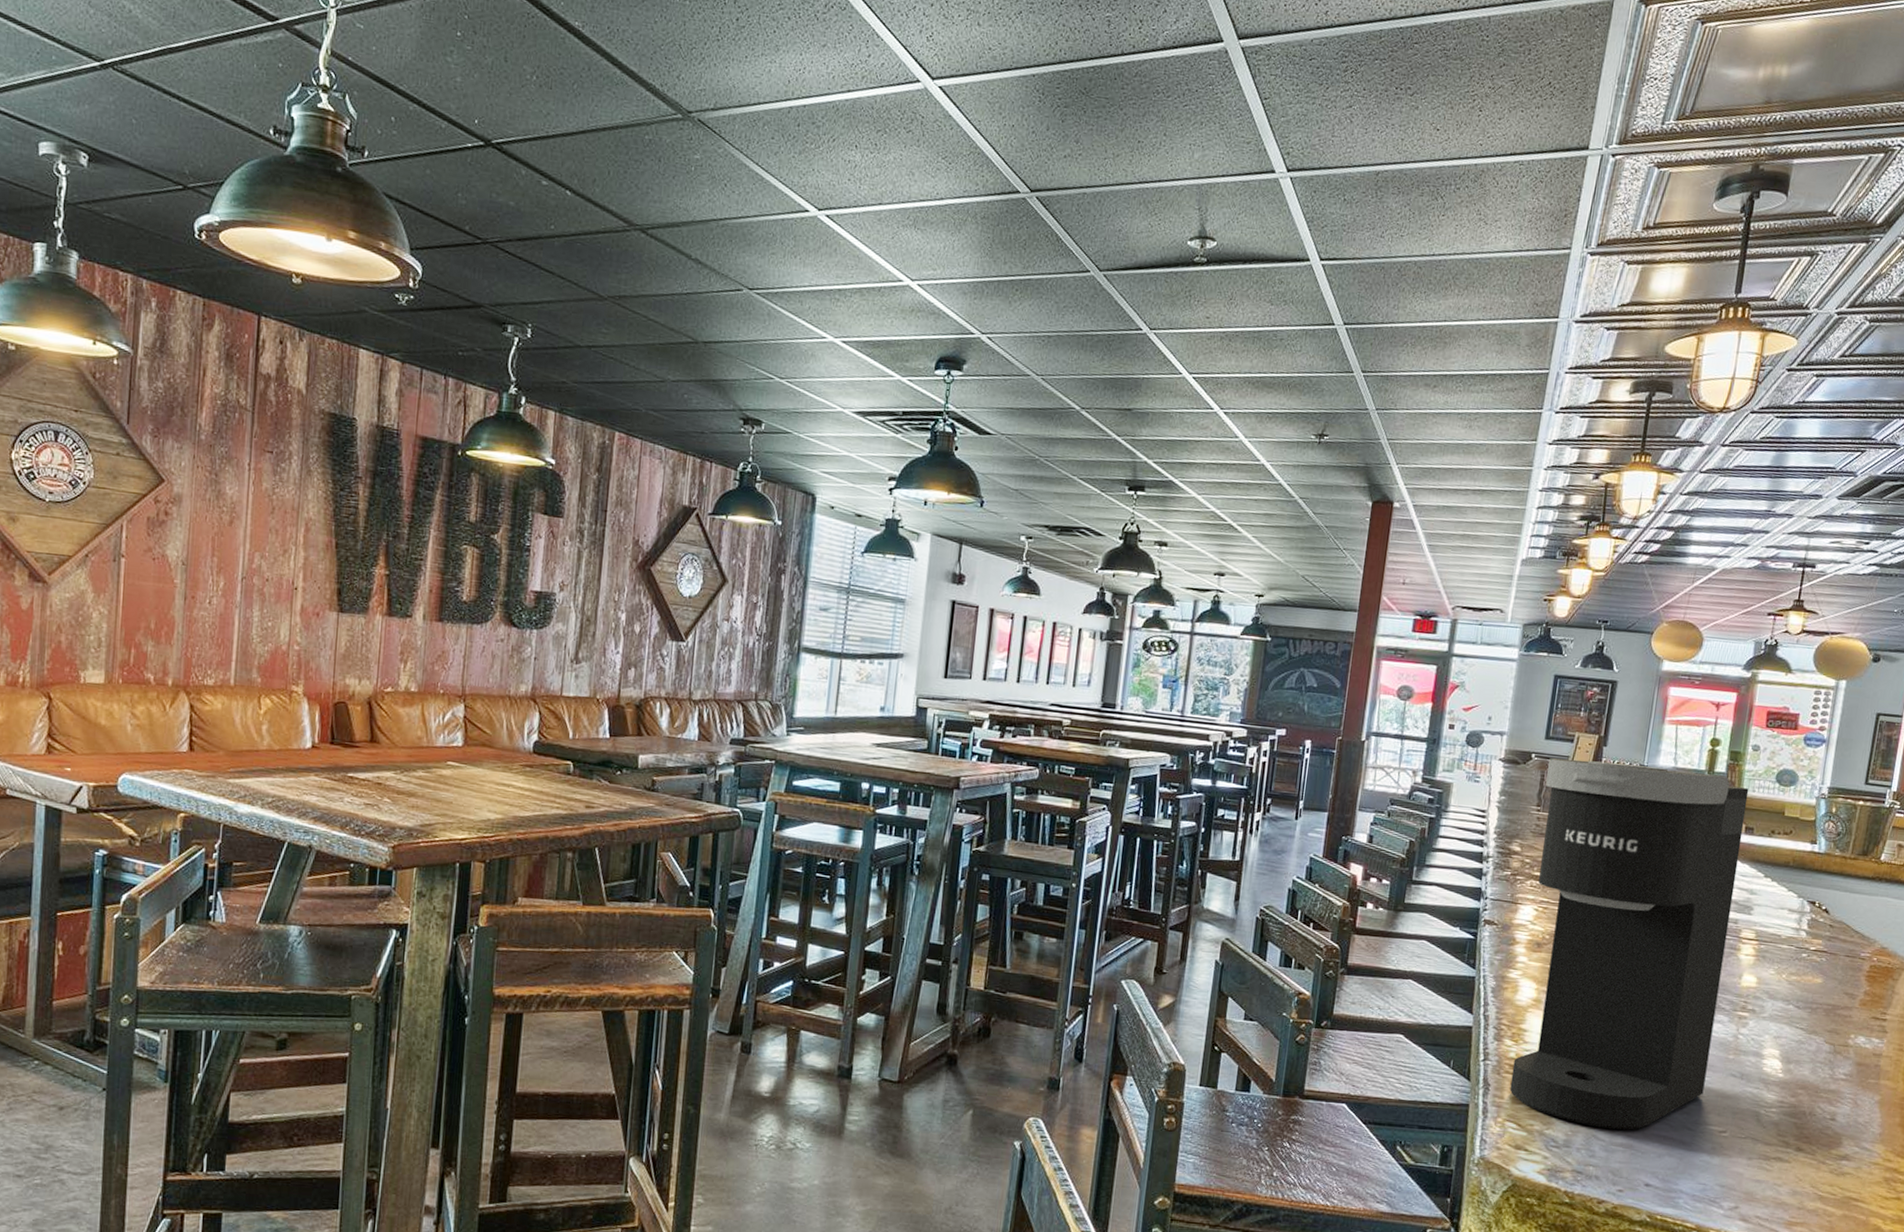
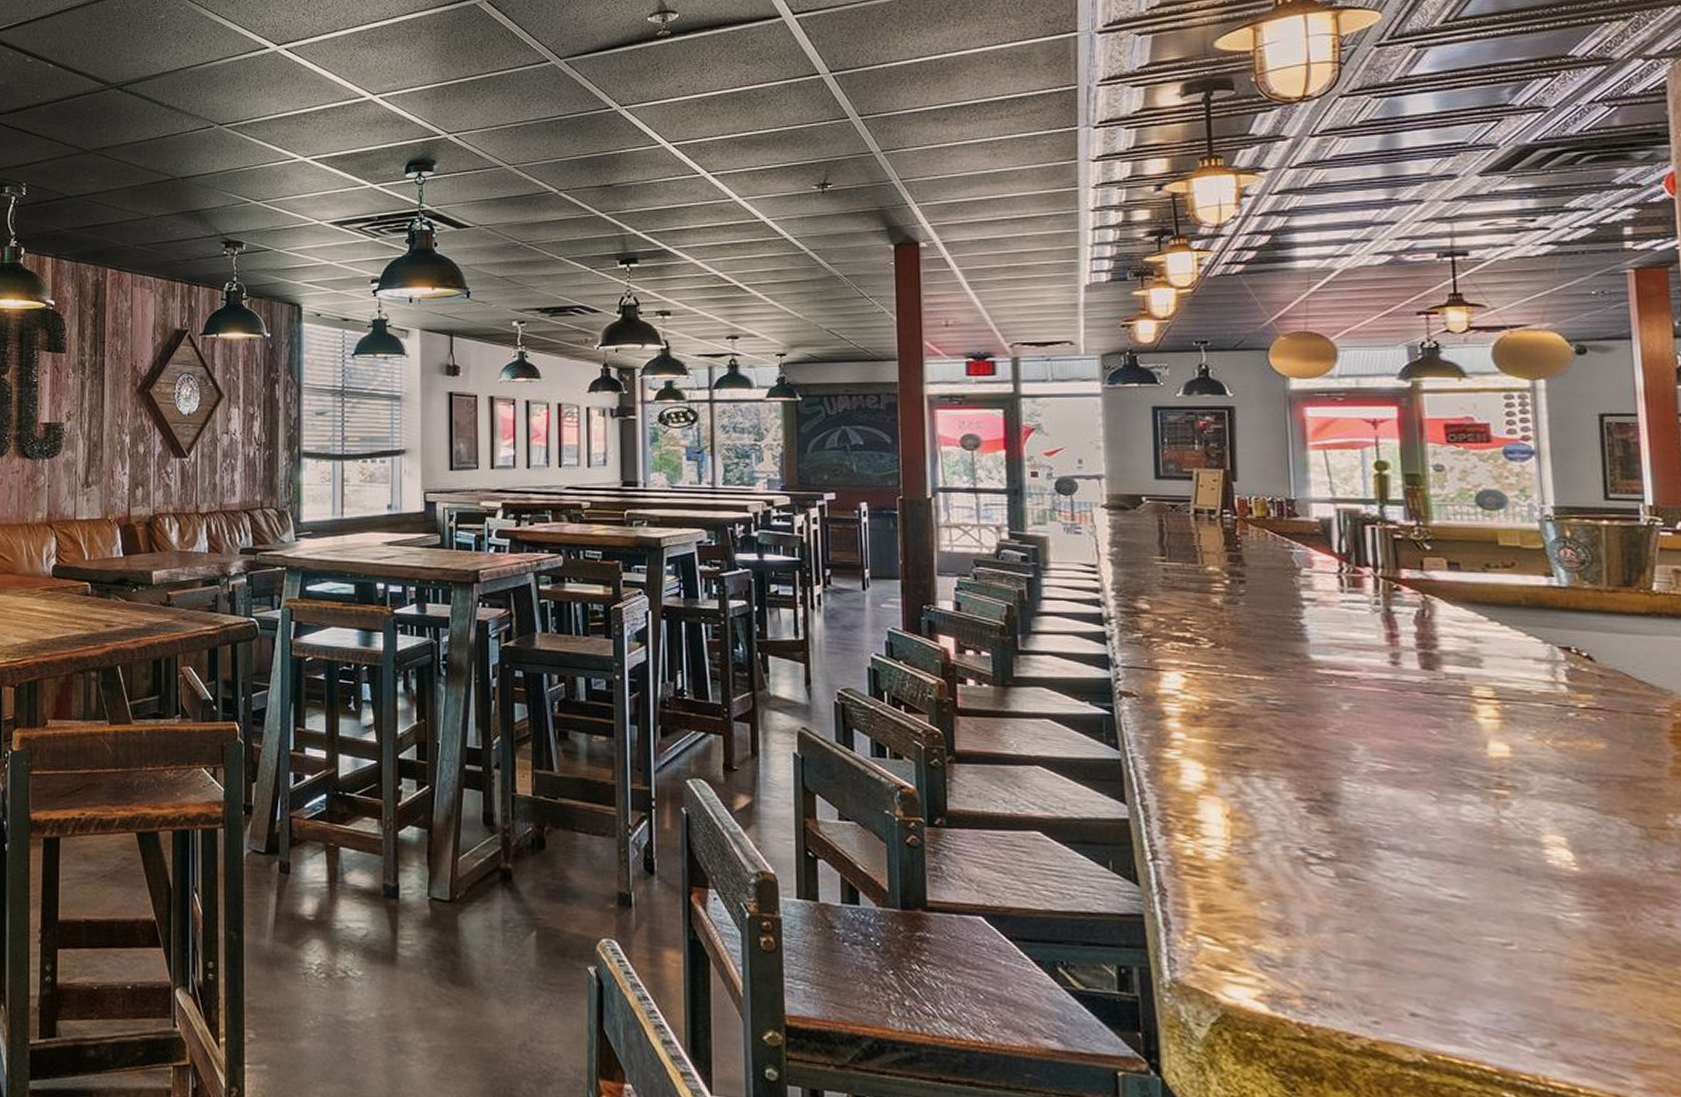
coffee maker: present [1509,758,1749,1130] -> none [1165,499,1467,944]

